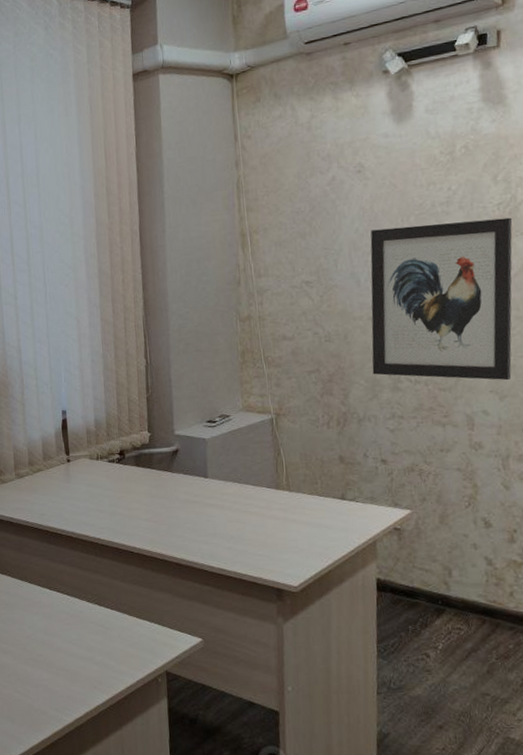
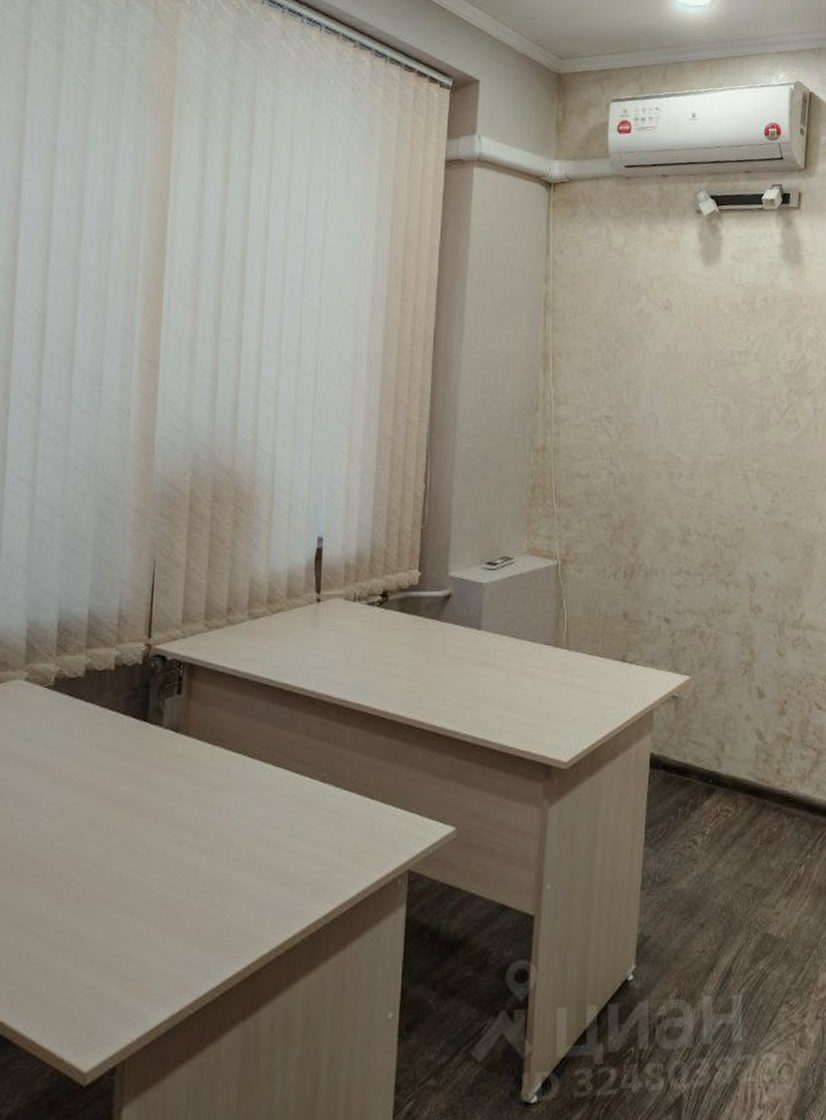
wall art: present [370,217,513,381] -> none [663,370,801,542]

